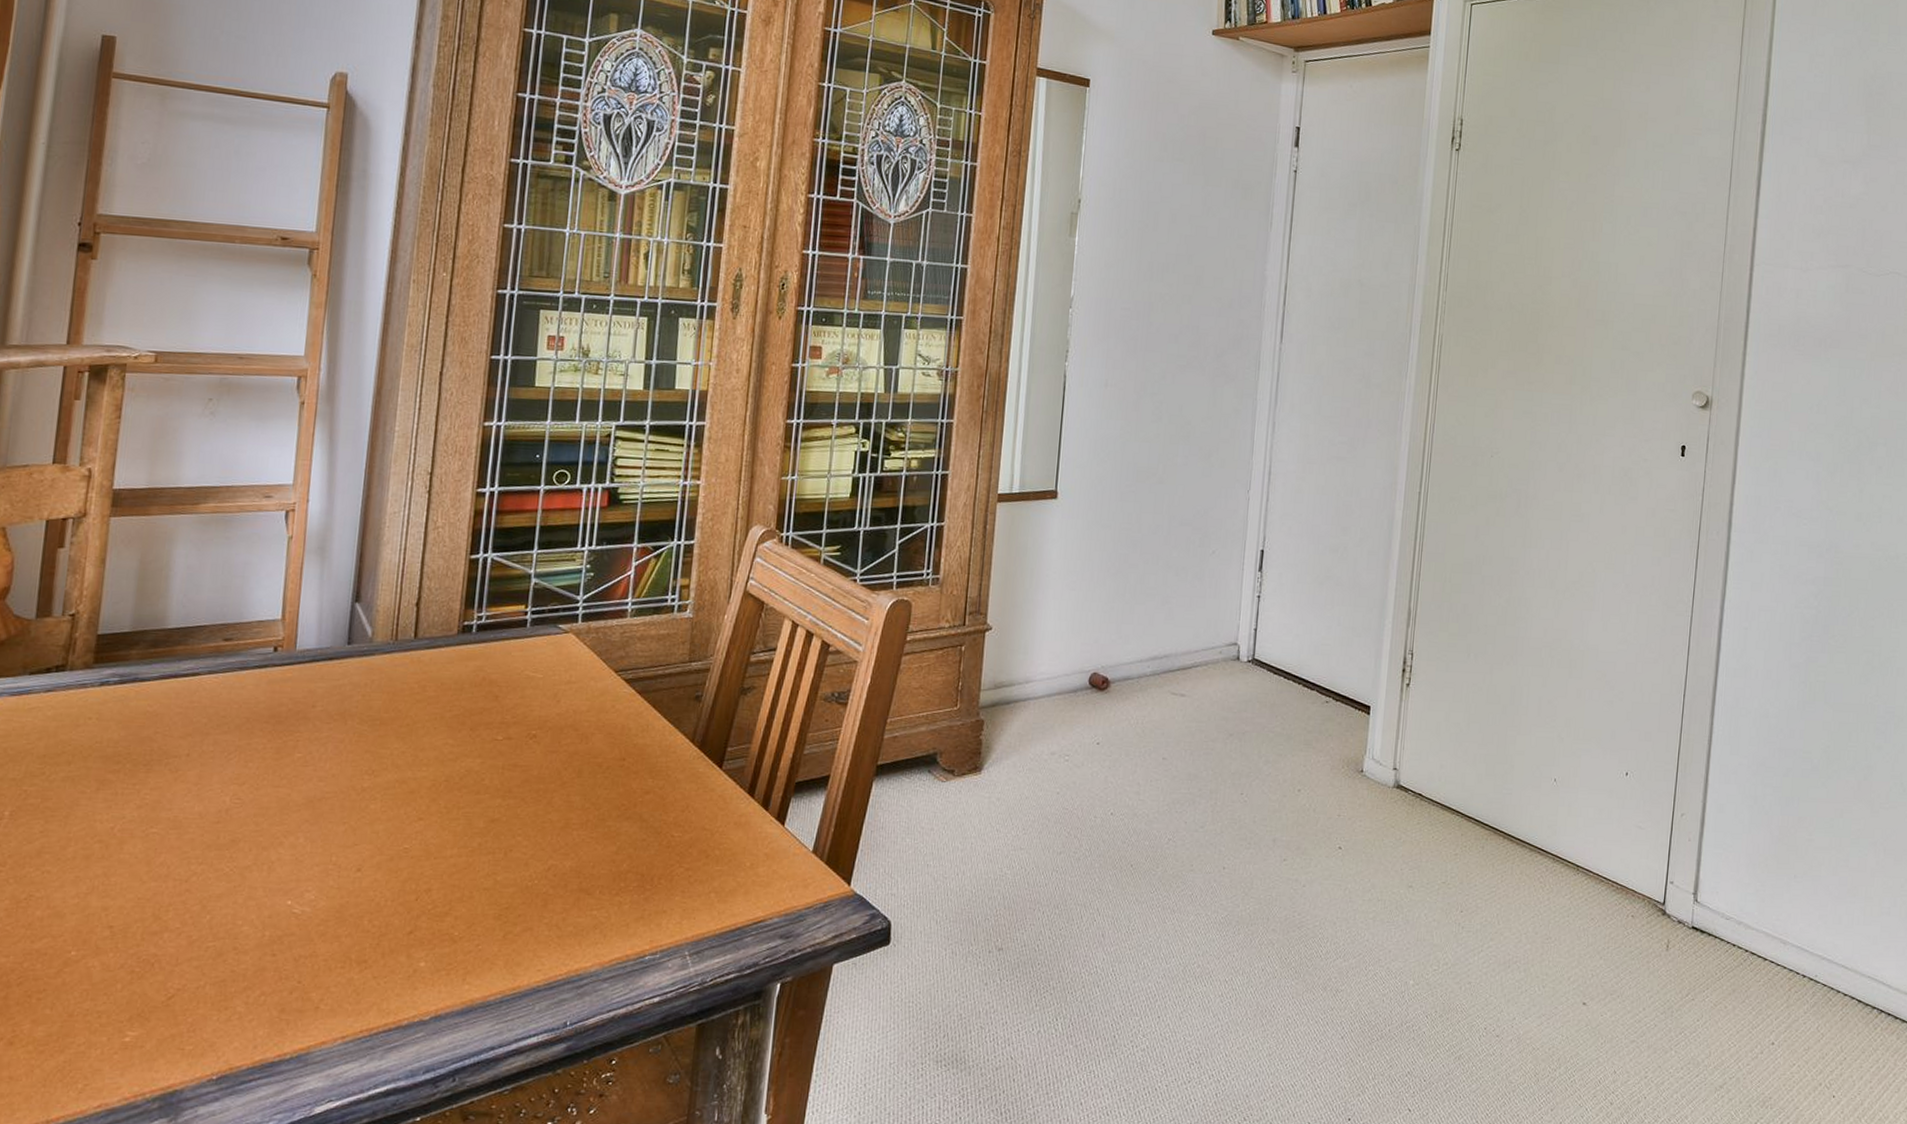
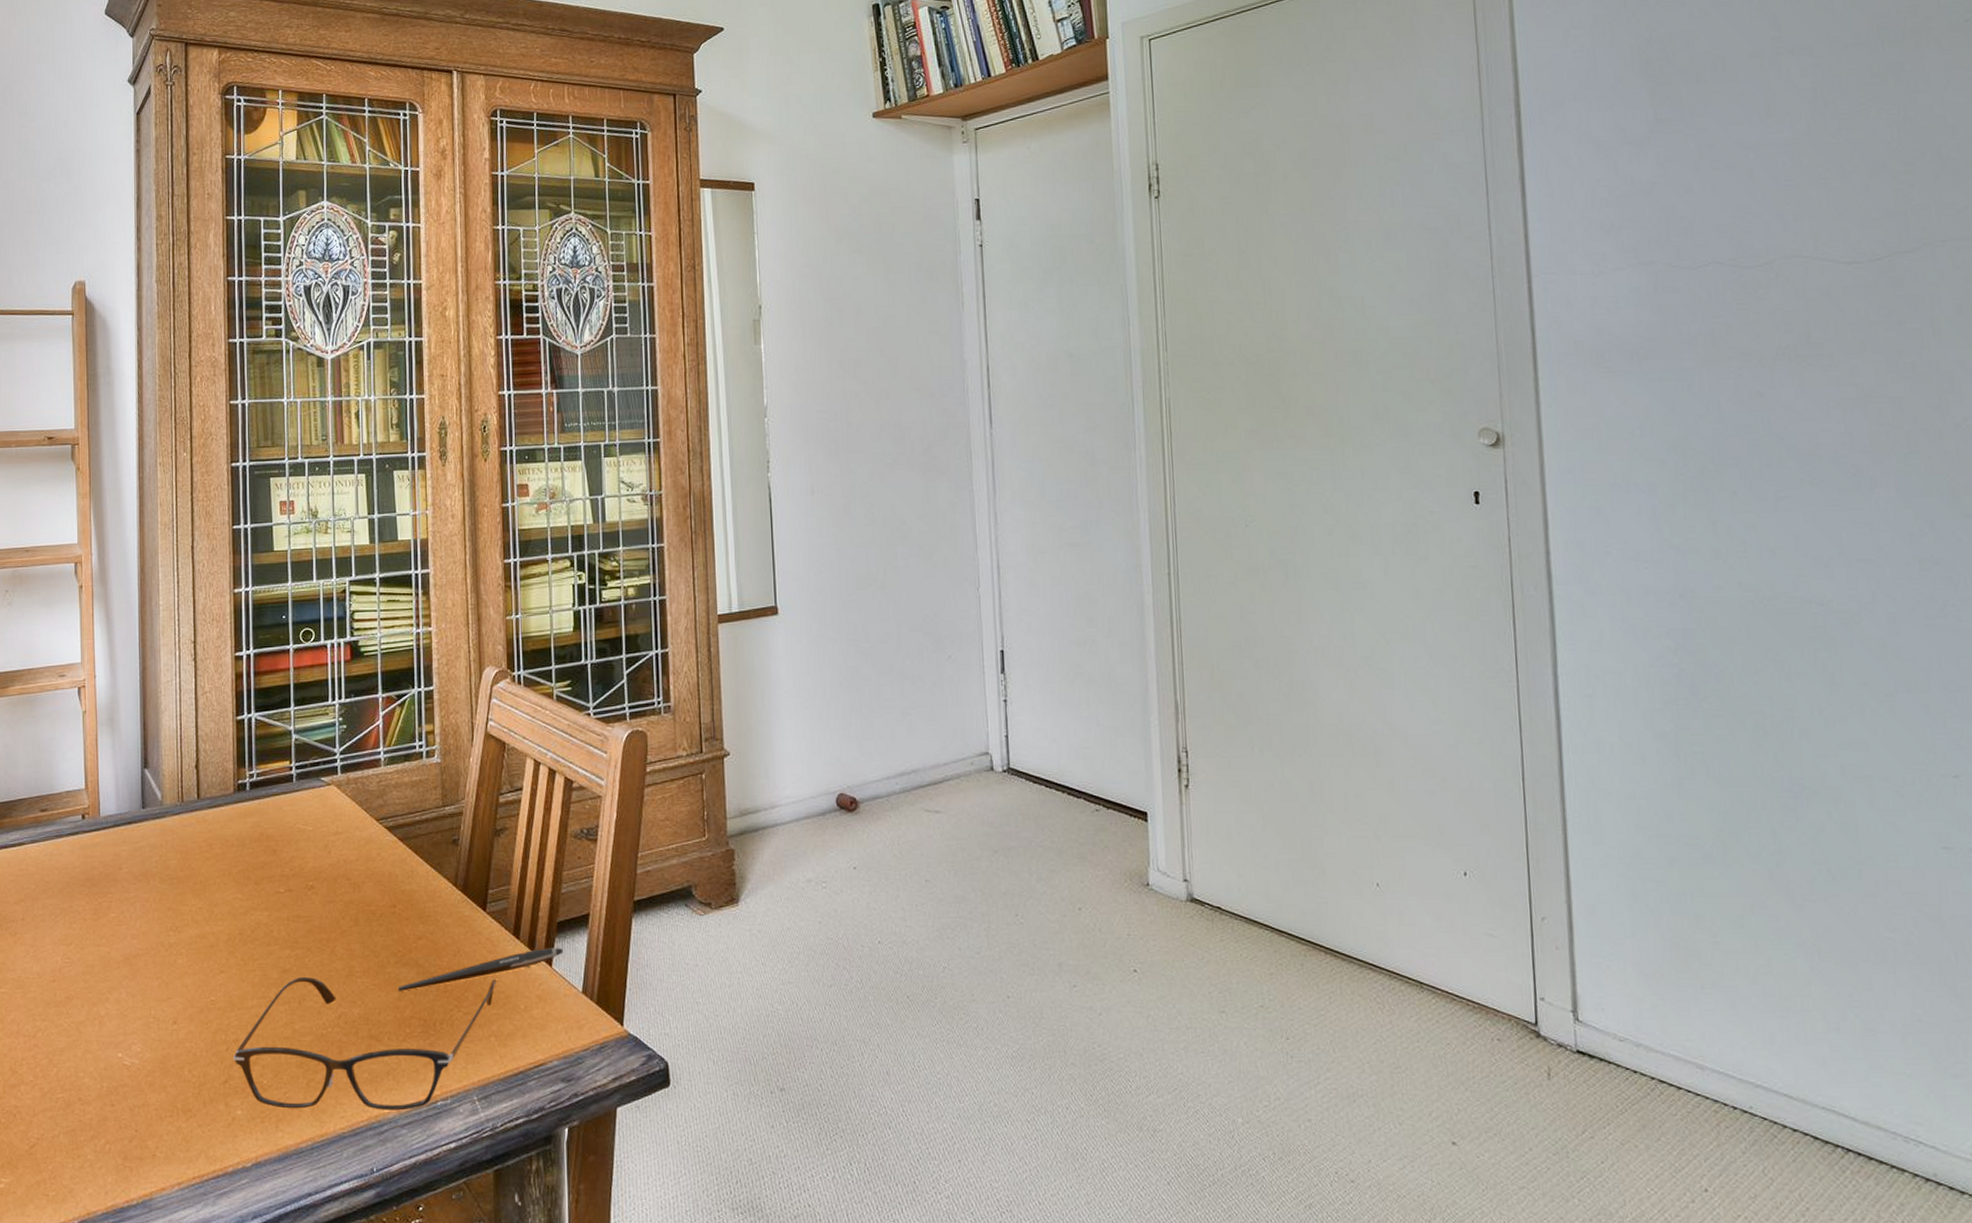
eyeglasses: none [421,828,725,965] -> present [232,977,497,1111]
pen: none [616,807,798,845] -> present [397,948,563,991]

